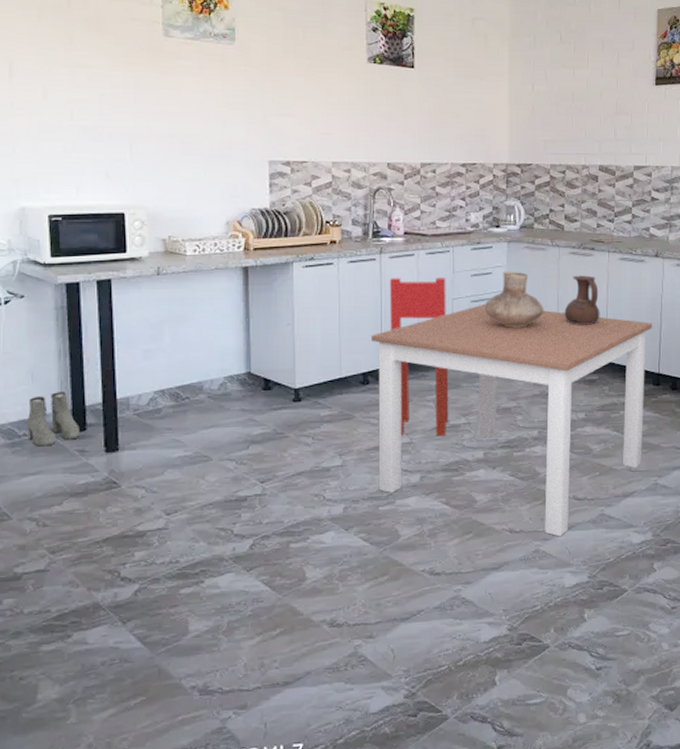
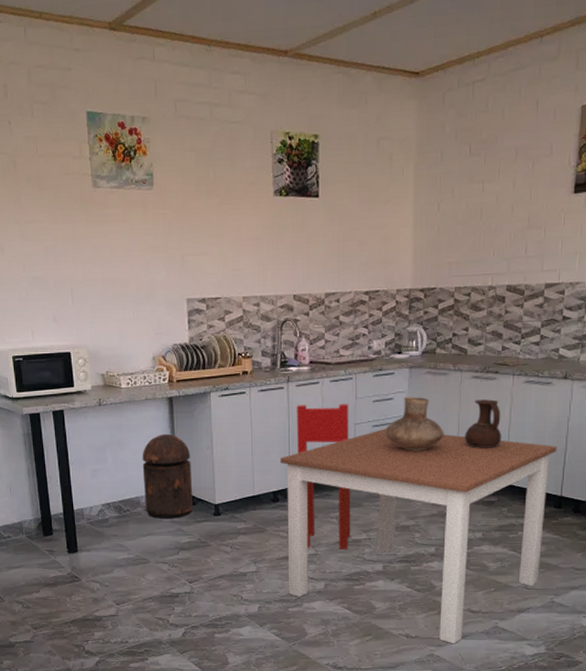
boots: present [26,392,80,447] -> none [9,503,48,546]
trash can: none [208,308,269,407] -> present [142,433,194,518]

